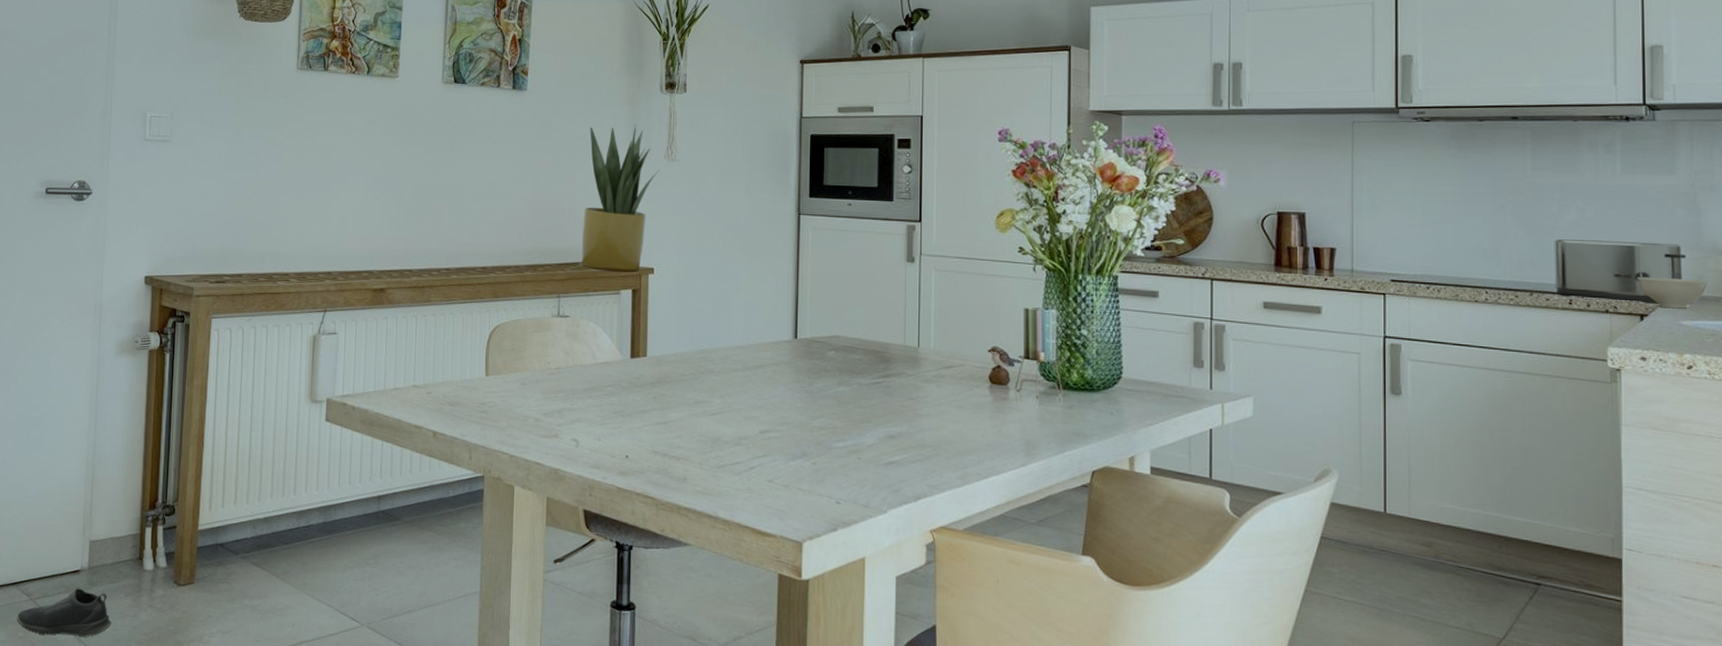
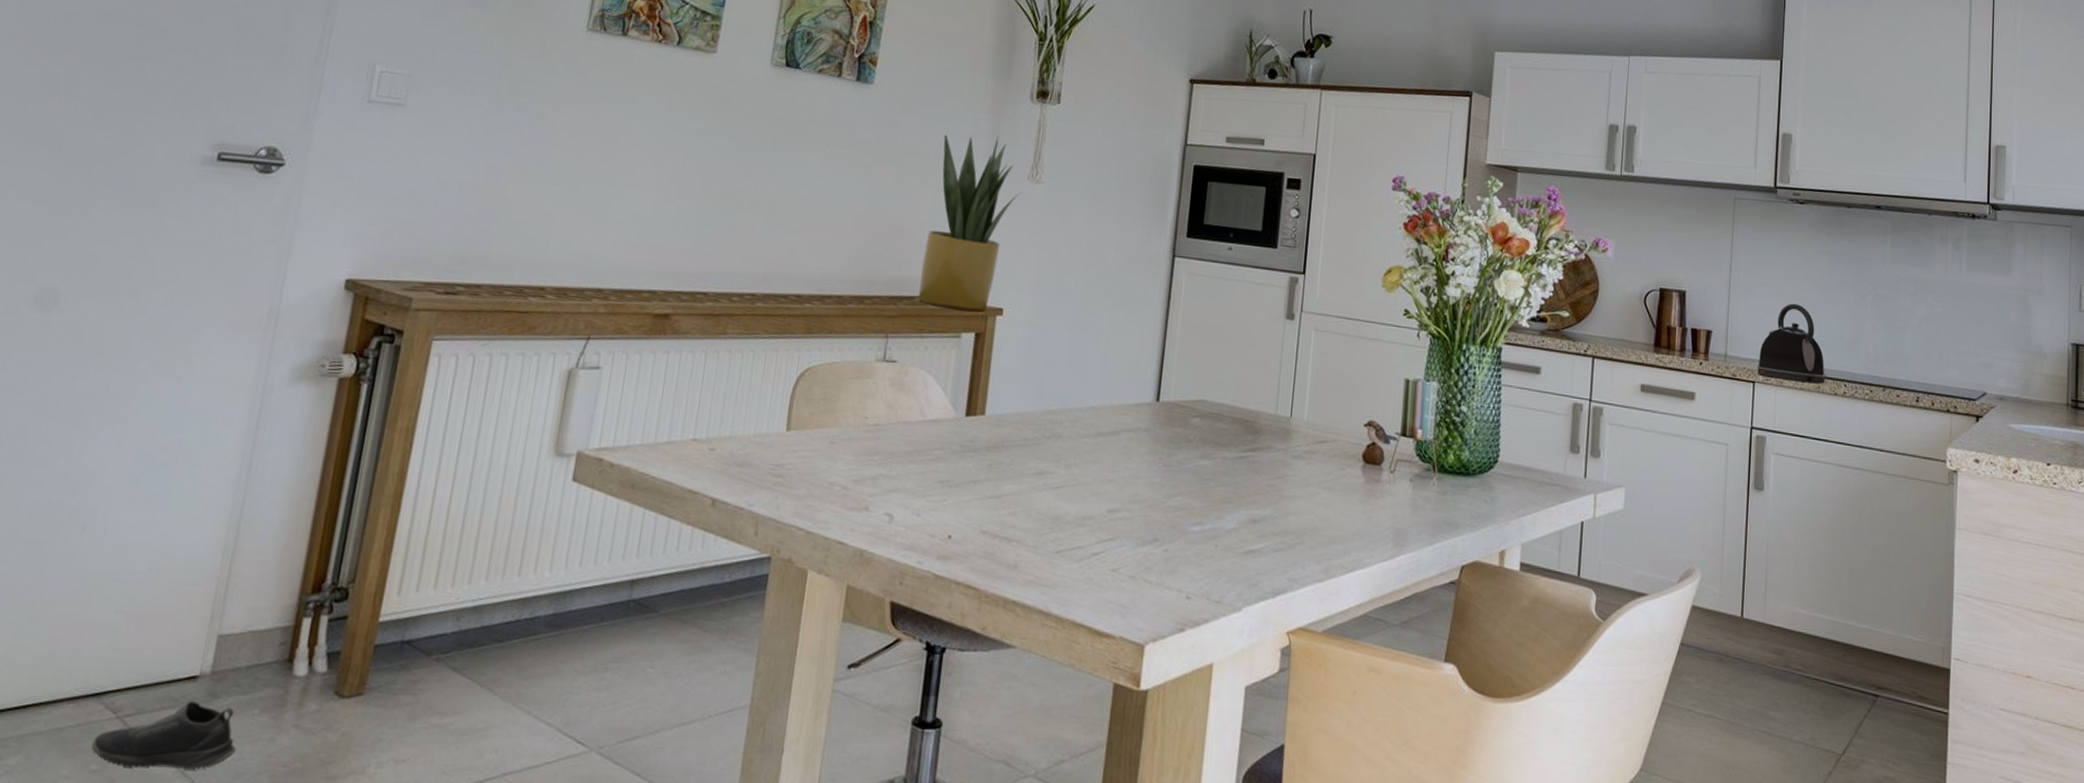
kettle: none [1387,217,1465,292] -> present [1757,303,1826,384]
toaster: present [1554,239,1686,304] -> none [1904,334,2016,405]
bowl: present [1637,276,1708,309] -> none [1975,376,2033,412]

